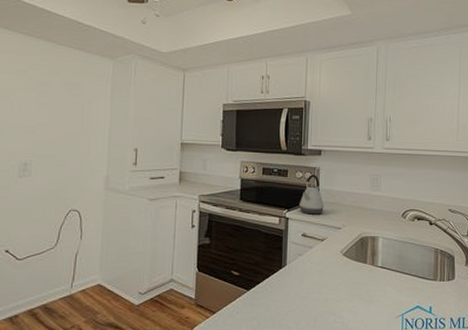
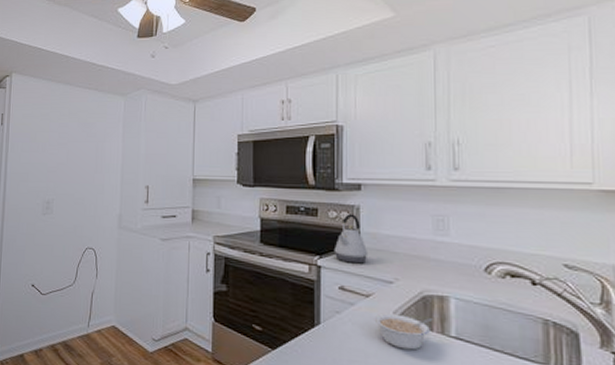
legume: none [326,253,367,279] -> present [374,313,433,350]

